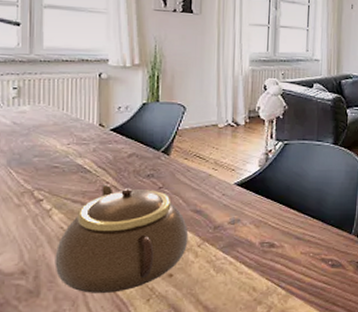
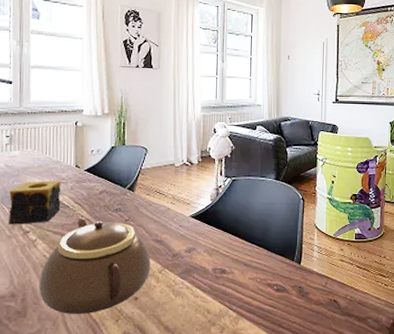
candle: none [17,141,82,192] -> present [9,181,61,225]

